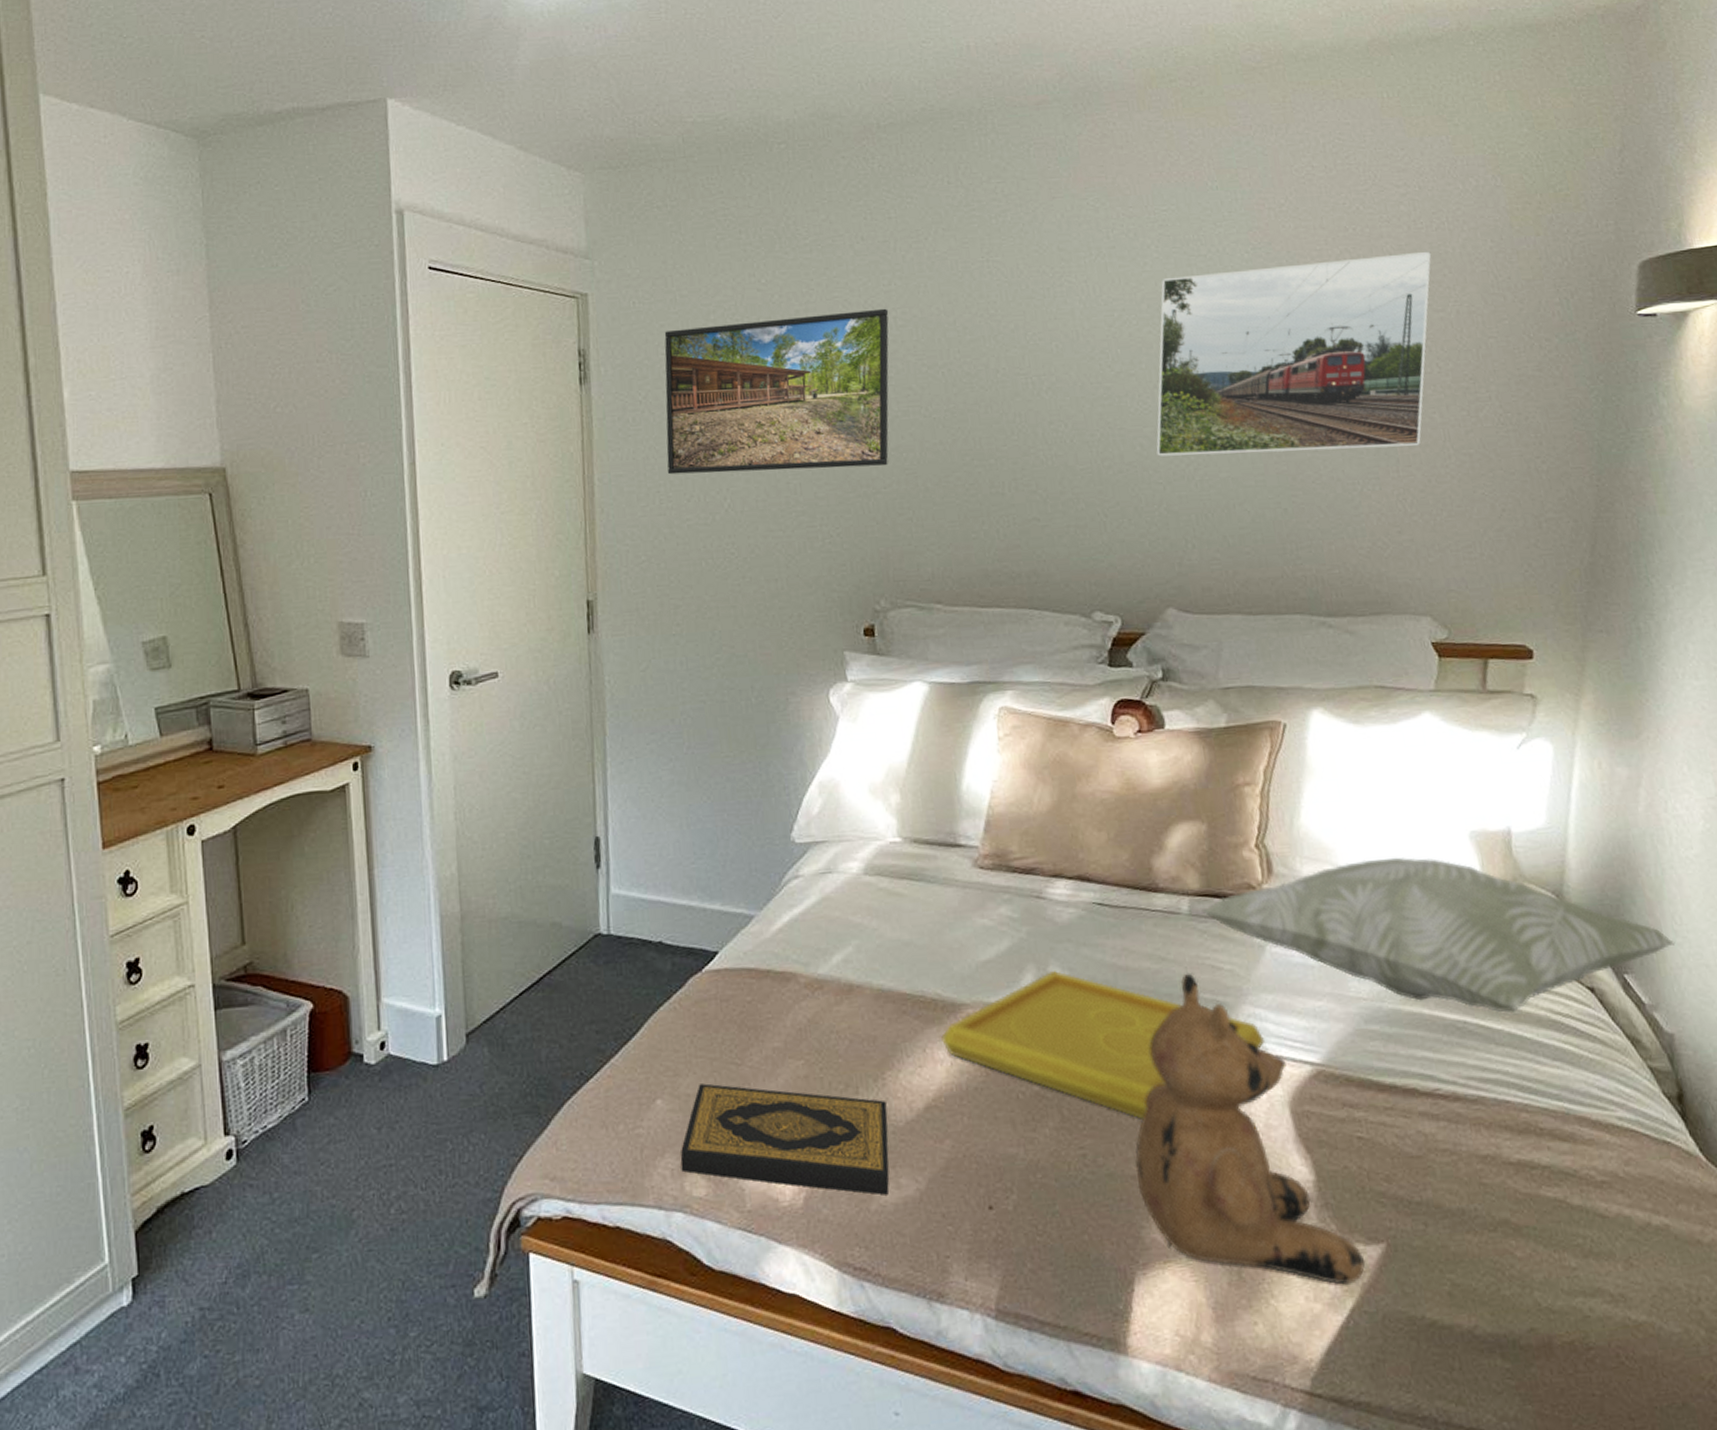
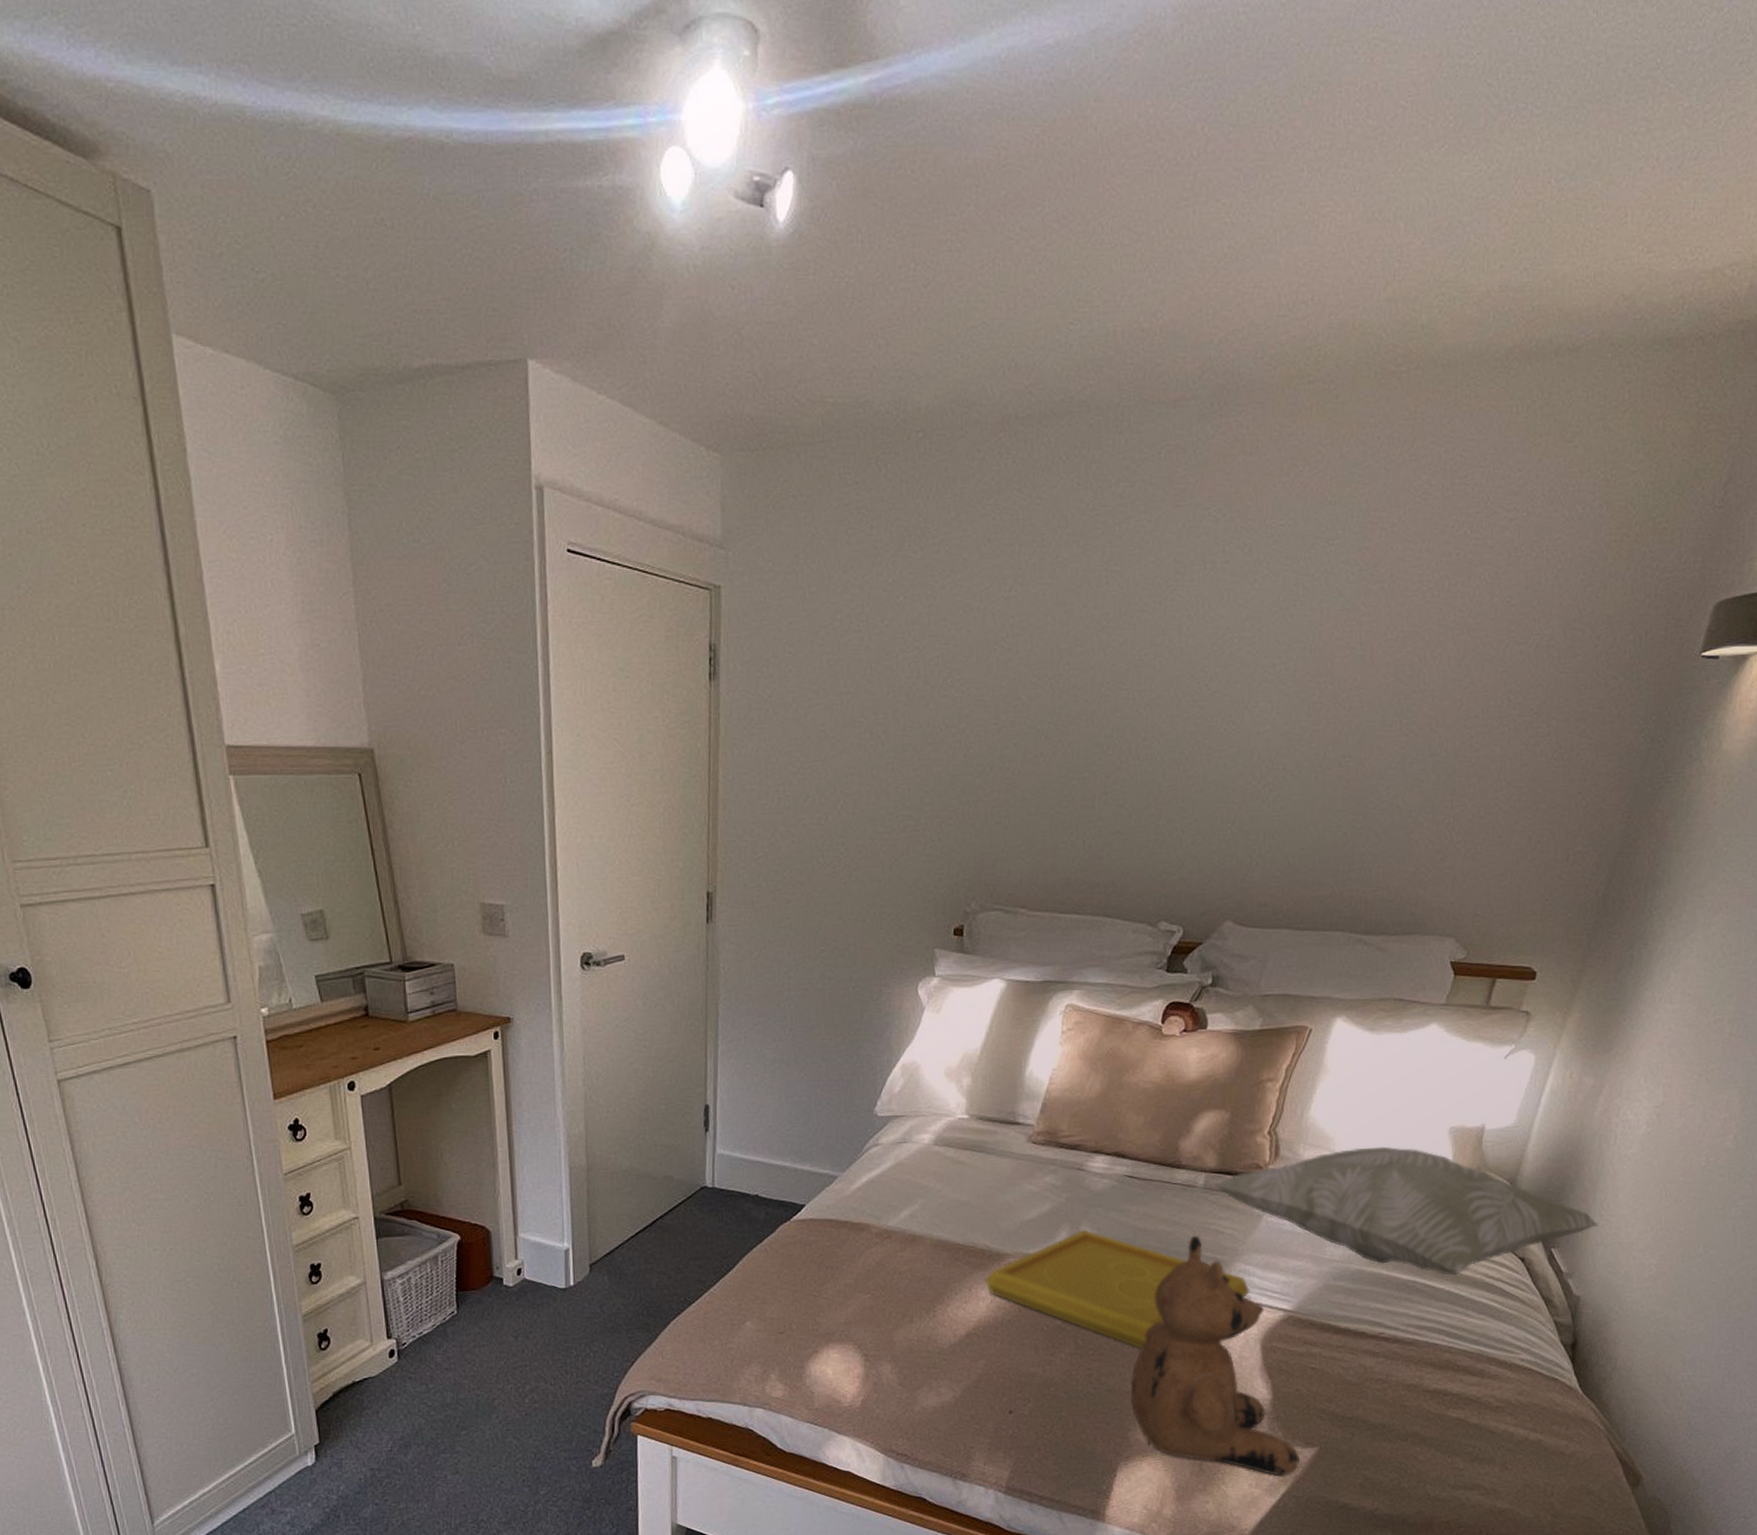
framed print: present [664,308,889,475] -> none [787,615,1007,775]
hardback book: present [680,1083,889,1195] -> none [763,1310,935,1400]
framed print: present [1156,251,1432,457] -> none [1238,581,1525,778]

